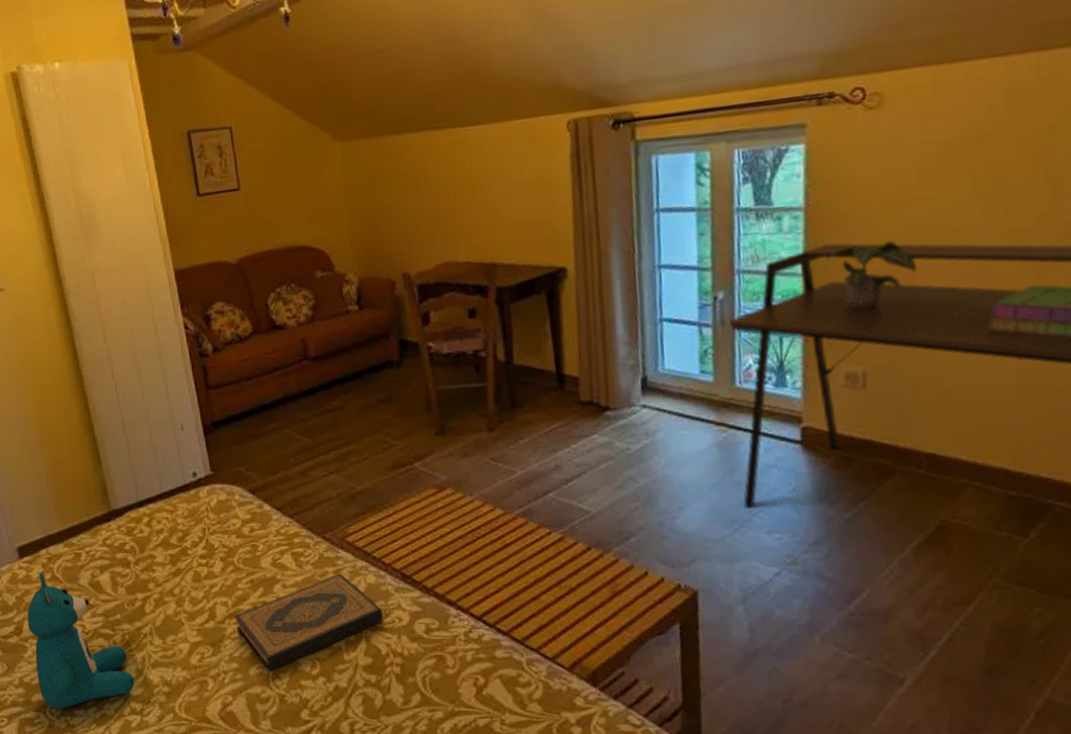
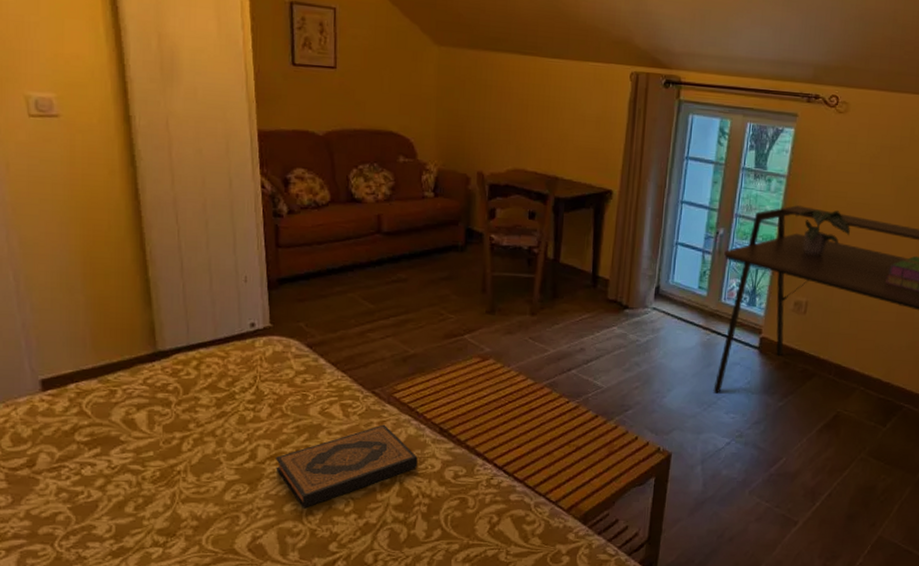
teddy bear: present [27,572,135,709] -> none [43,406,161,541]

